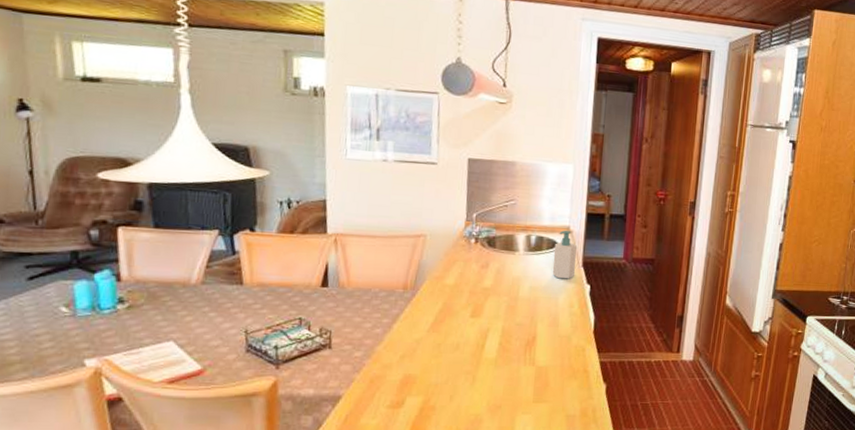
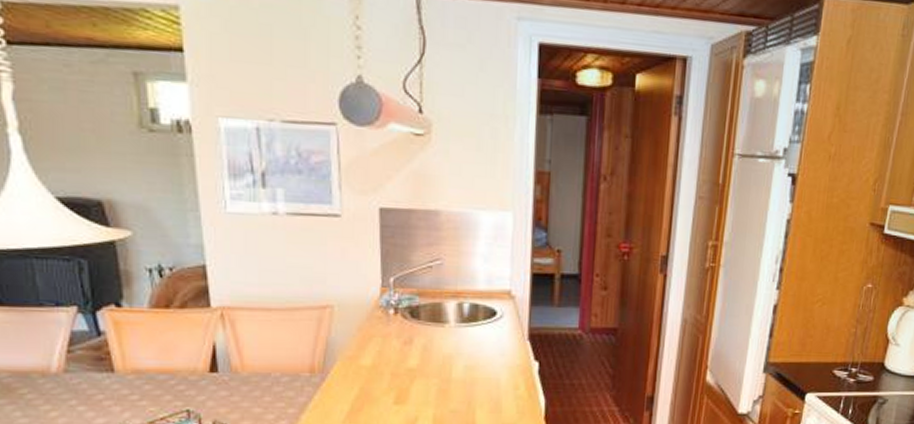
soap bottle: present [552,230,577,279] -> none [491,295,520,356]

